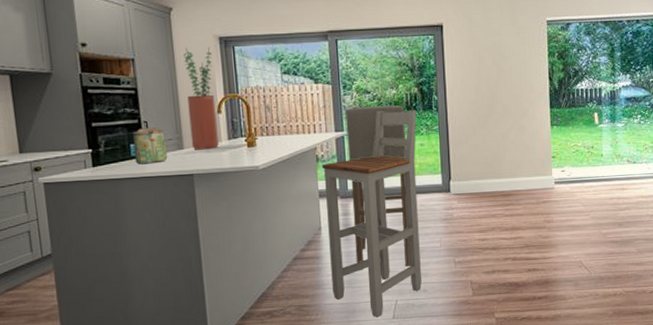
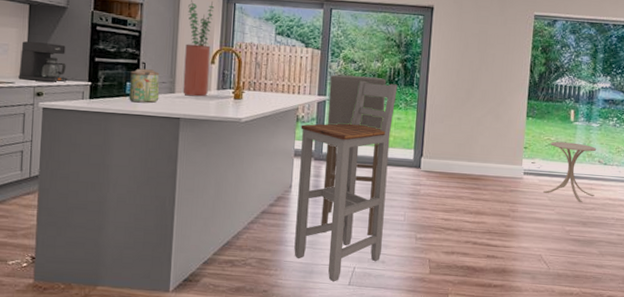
coffee maker: none [8,113,66,156] -> present [18,41,68,83]
side table: none [576,145,627,205] -> present [543,141,597,203]

